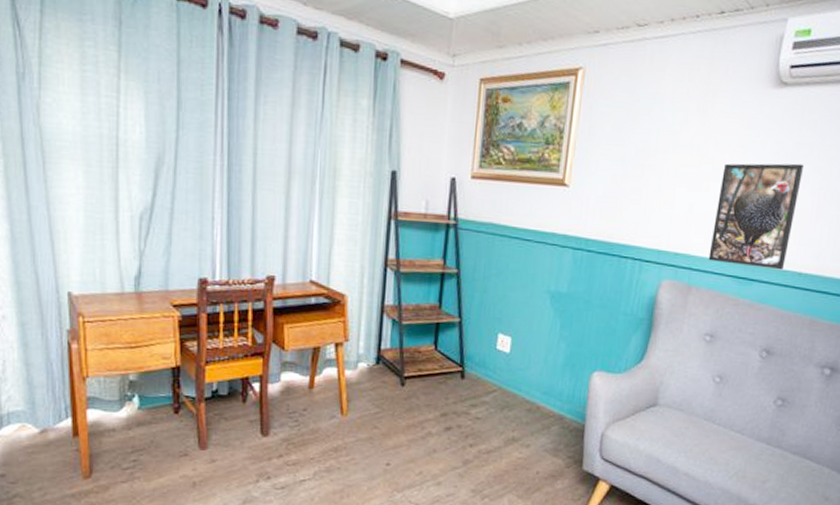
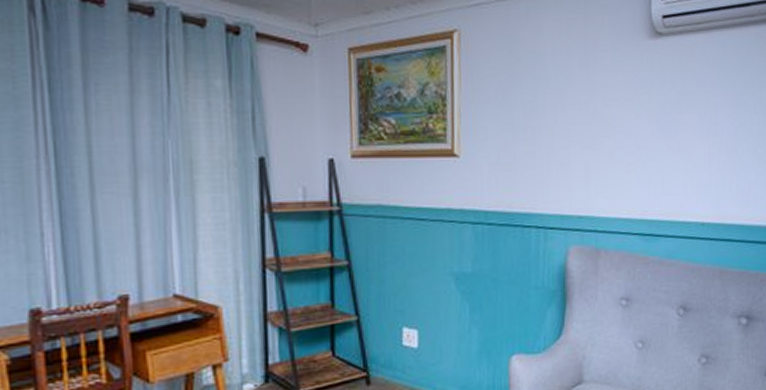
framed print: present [708,163,804,270] -> none [612,112,690,223]

